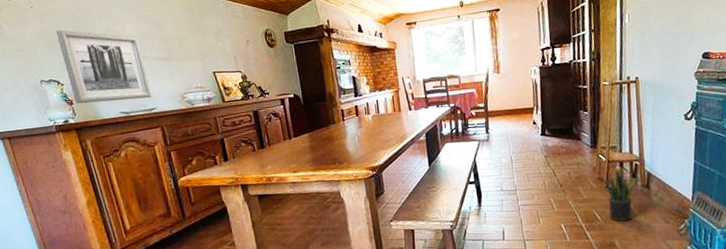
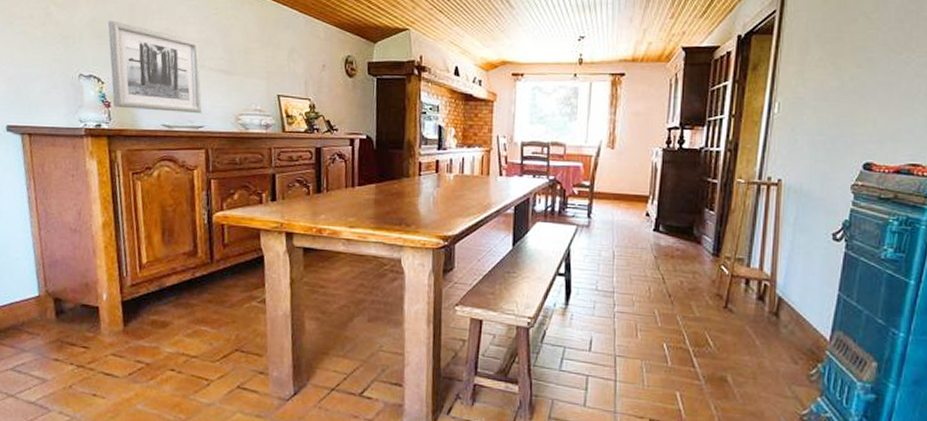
potted plant: present [604,168,641,222] -> none [722,286,769,354]

